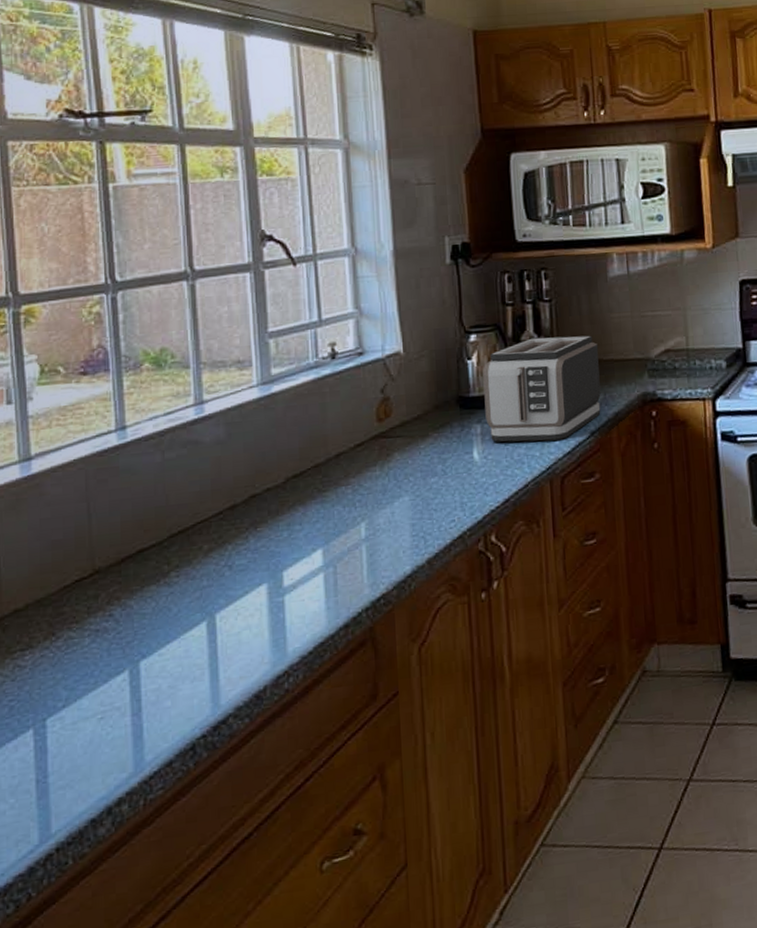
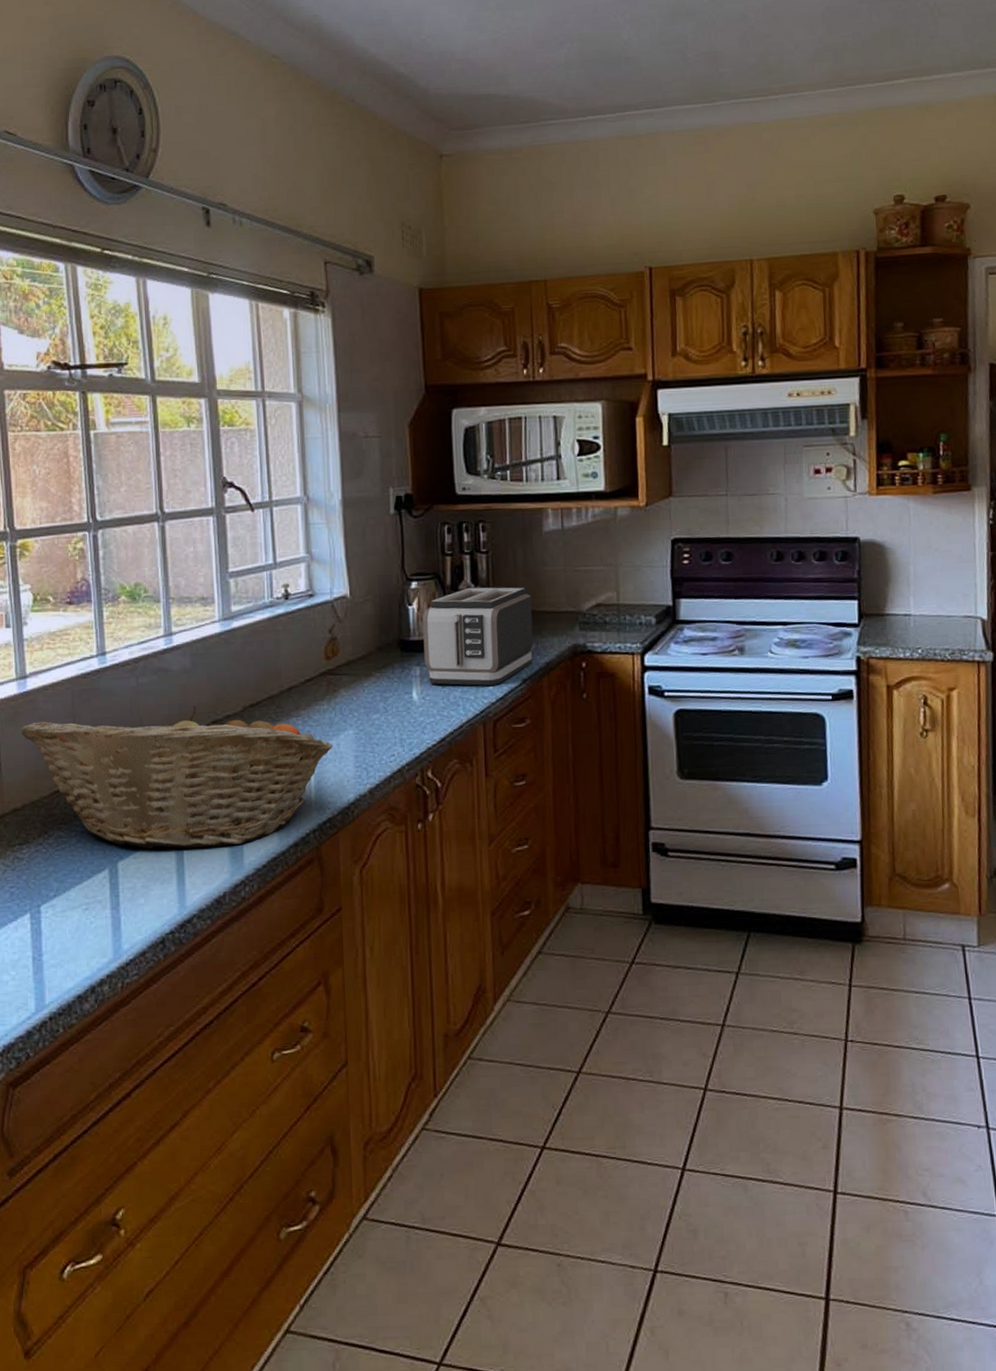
fruit basket: none [25,479,387,644] -> present [21,705,333,850]

